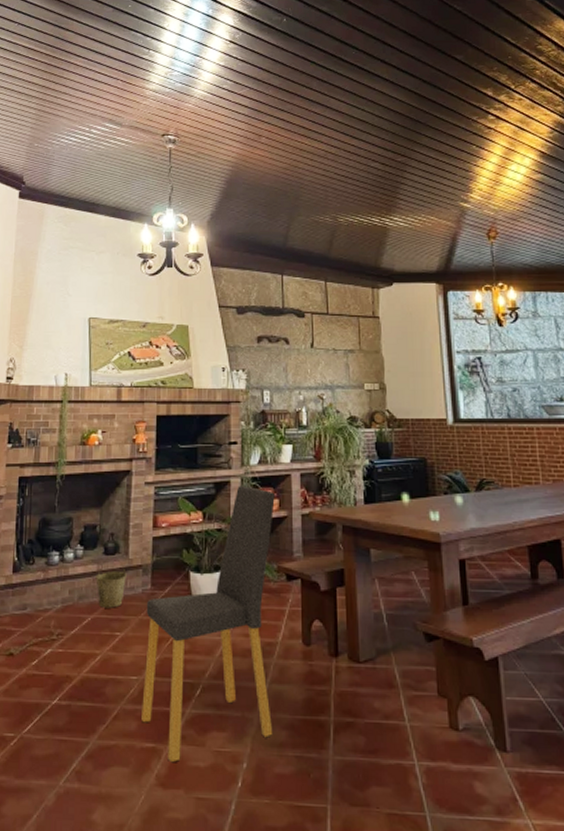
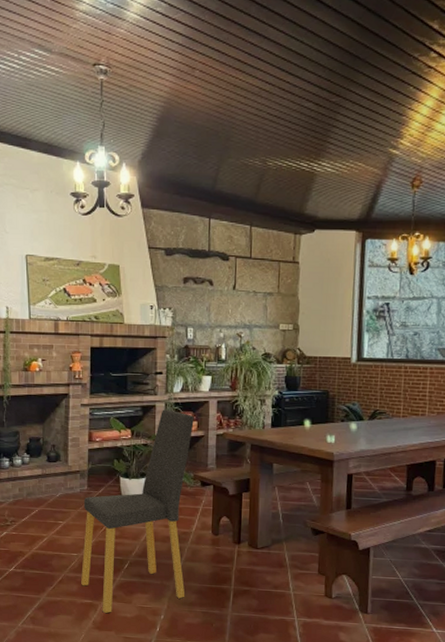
bucket: present [95,555,126,608] -> none [41,462,67,503]

